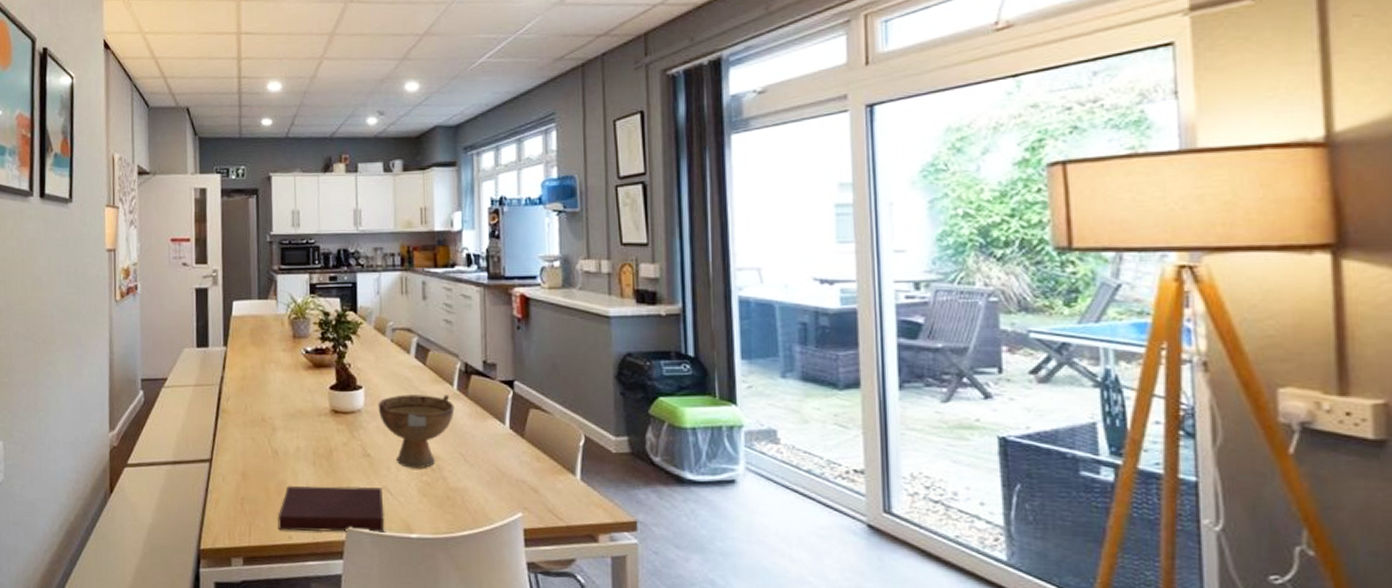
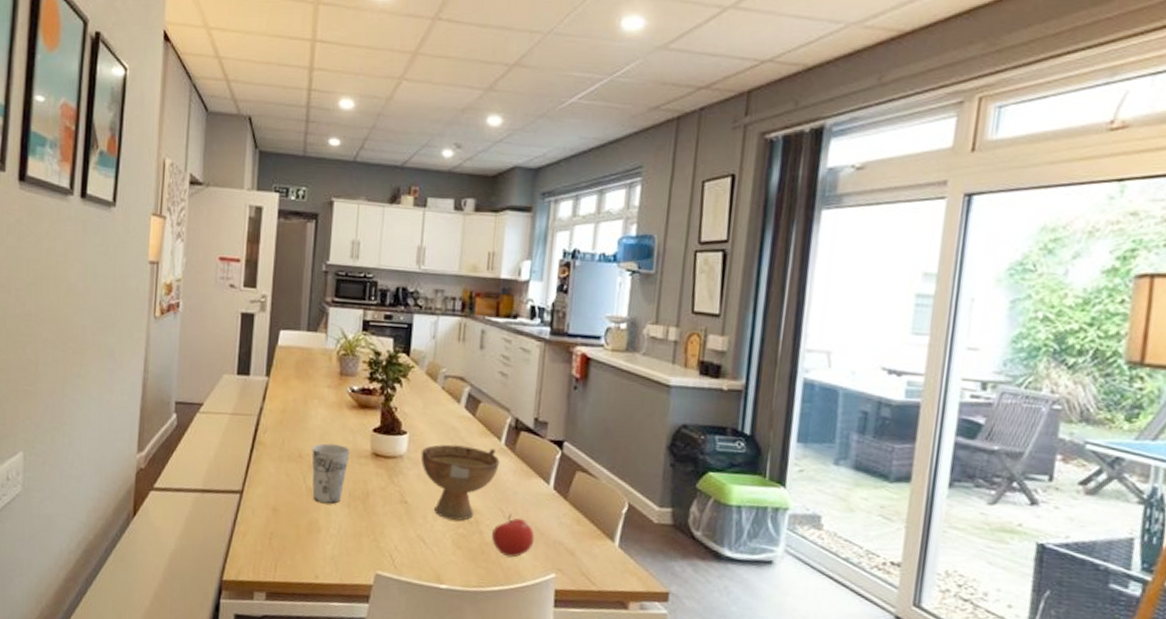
cup: none [274,405,310,464] -> present [312,443,351,504]
notebook: present [278,485,385,533] -> none [305,524,417,581]
fruit: none [454,457,498,501] -> present [491,514,535,558]

